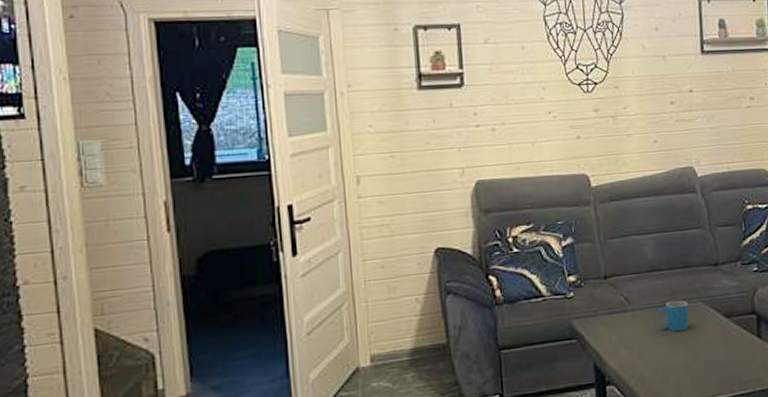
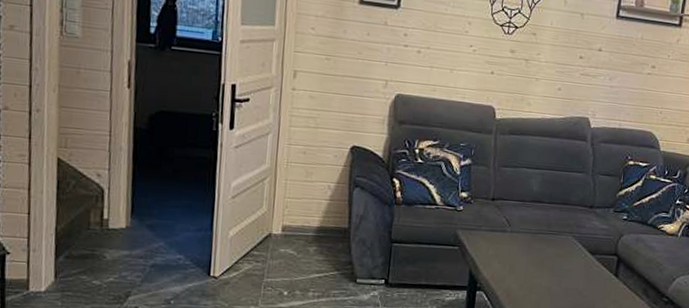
mug: present [657,300,689,332] -> none [531,230,560,258]

